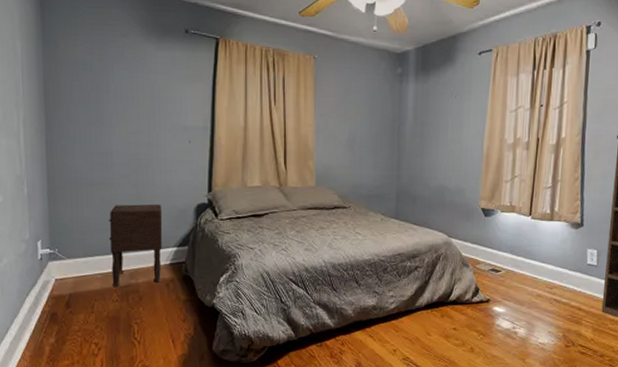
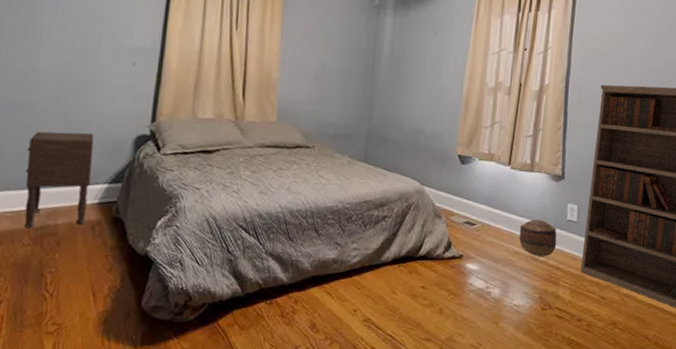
basket: none [541,265,578,299] -> present [518,219,557,257]

